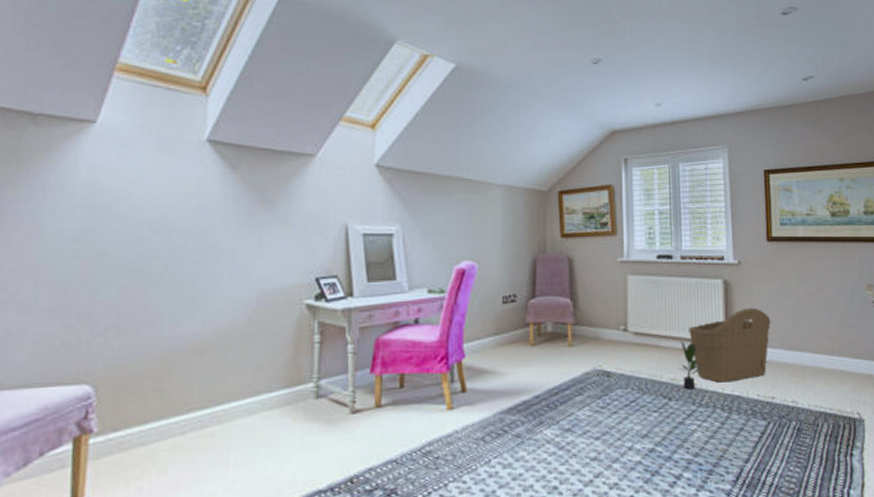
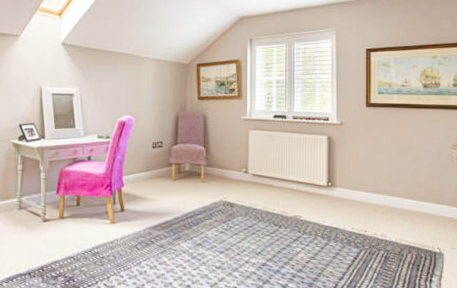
potted plant: present [678,341,703,390] -> none [288,182,308,221]
wicker basket: present [689,307,771,383] -> none [297,159,366,217]

